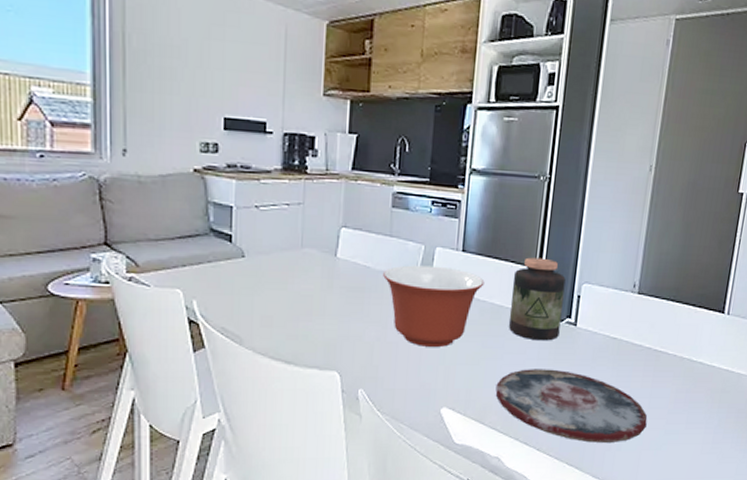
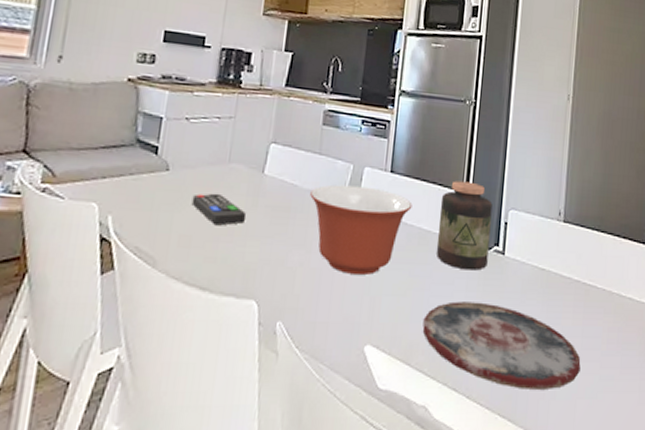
remote control: none [269,277,323,305] -> present [191,193,247,225]

